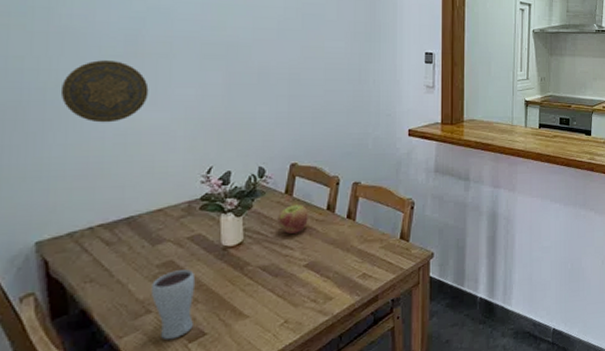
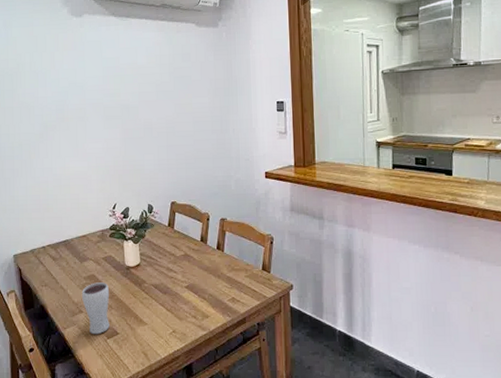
decorative plate: present [60,60,149,123] -> none [21,125,73,171]
apple: present [277,205,308,234] -> none [164,236,187,260]

